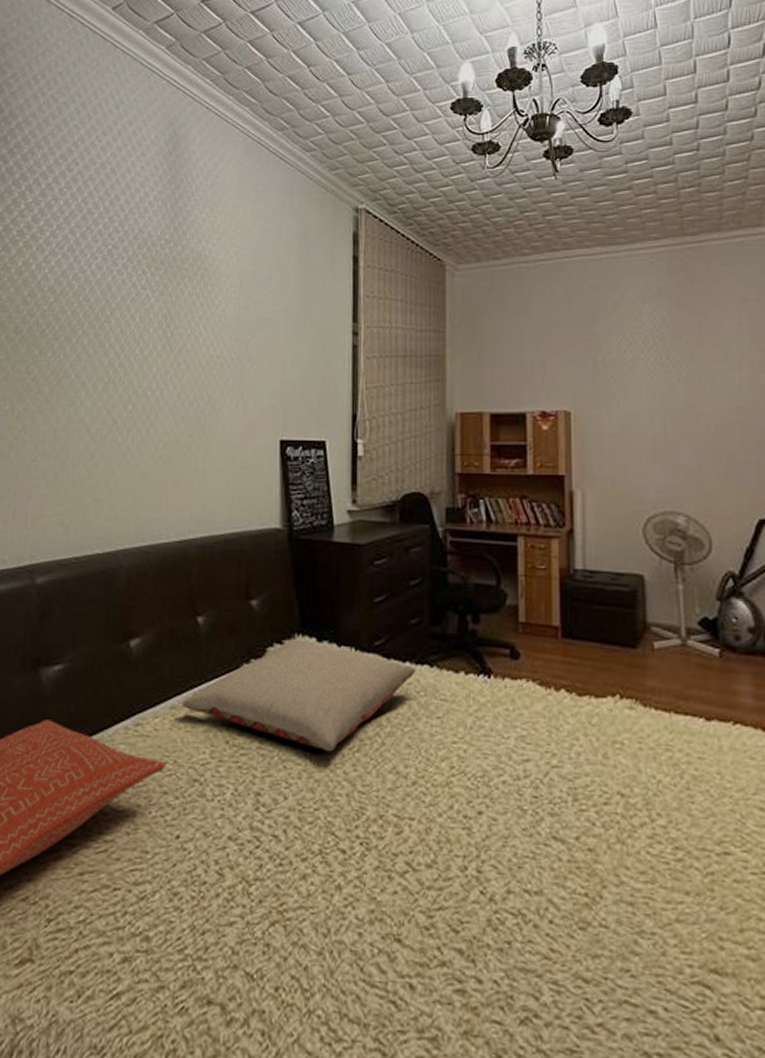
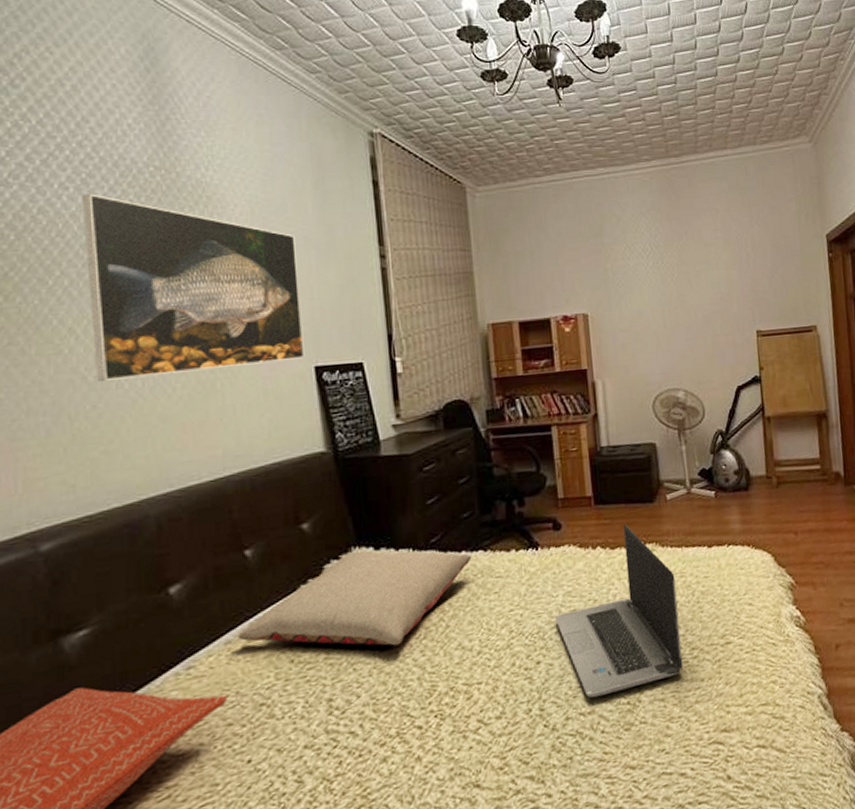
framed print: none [97,263,276,434] -> present [81,193,305,381]
laptop computer: none [503,669,662,877] -> present [554,524,684,698]

